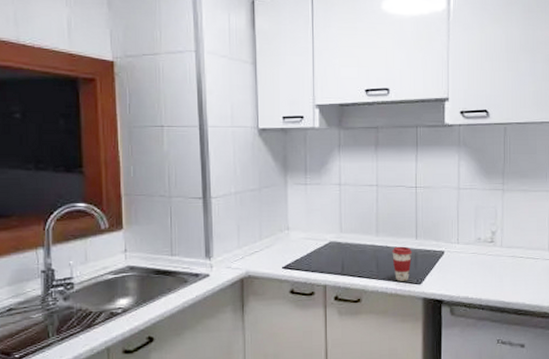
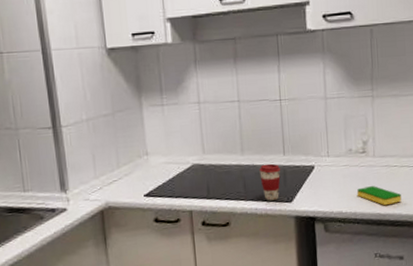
dish sponge: none [483,274,525,295] -> present [356,186,402,206]

